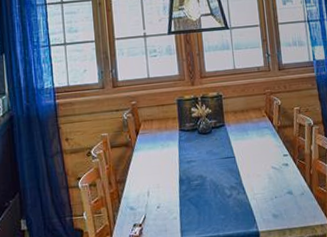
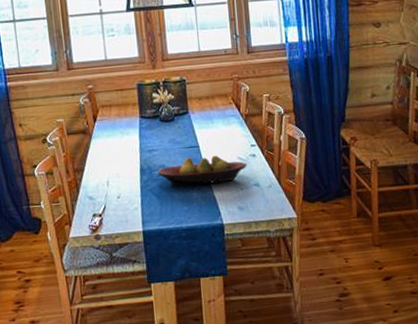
fruit bowl: none [195,165,280,195] -> present [157,155,247,186]

